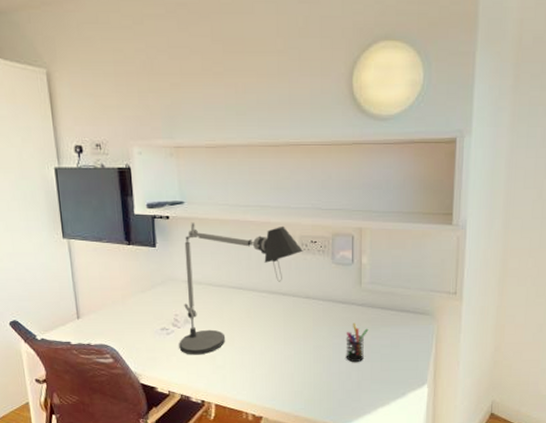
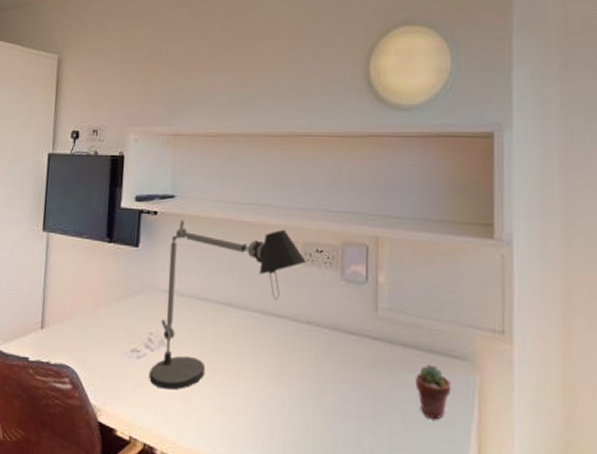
pen holder: present [346,323,369,363] -> none [355,363,387,422]
potted succulent: none [390,320,417,356] -> present [416,364,452,419]

